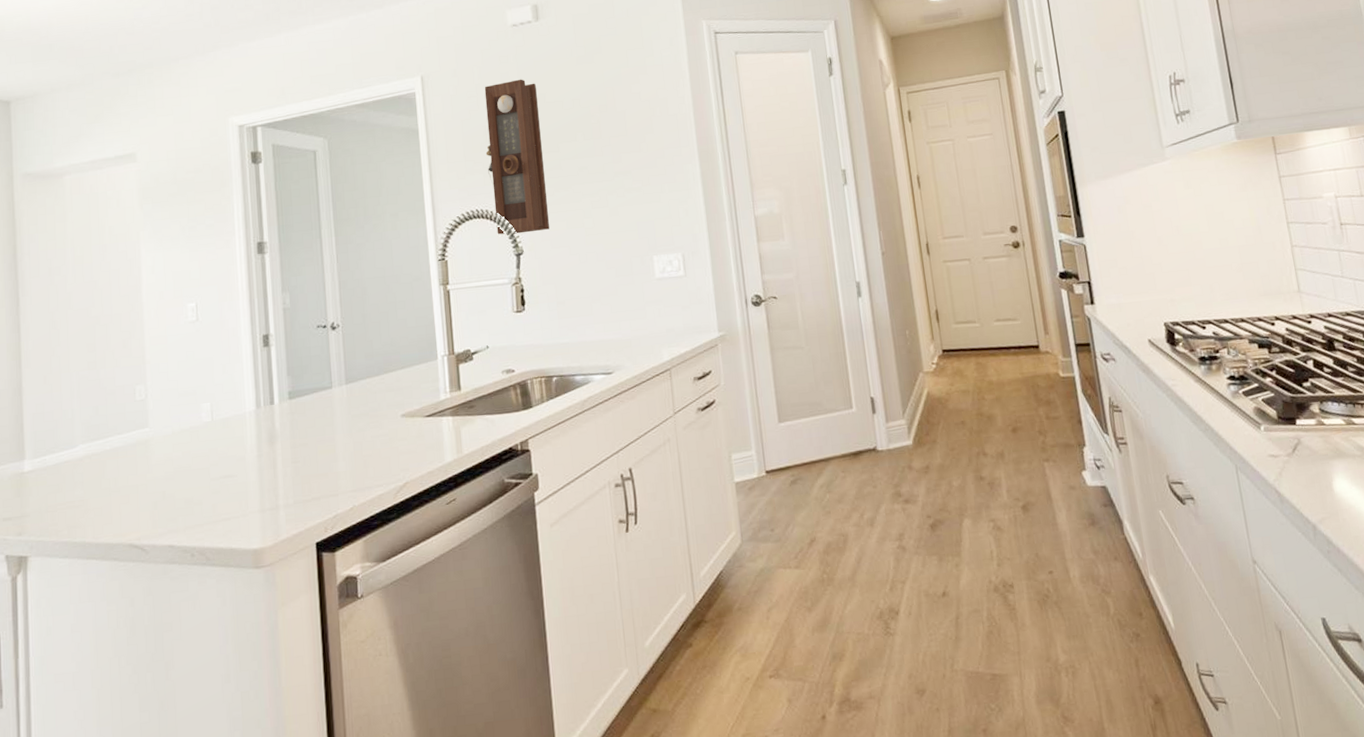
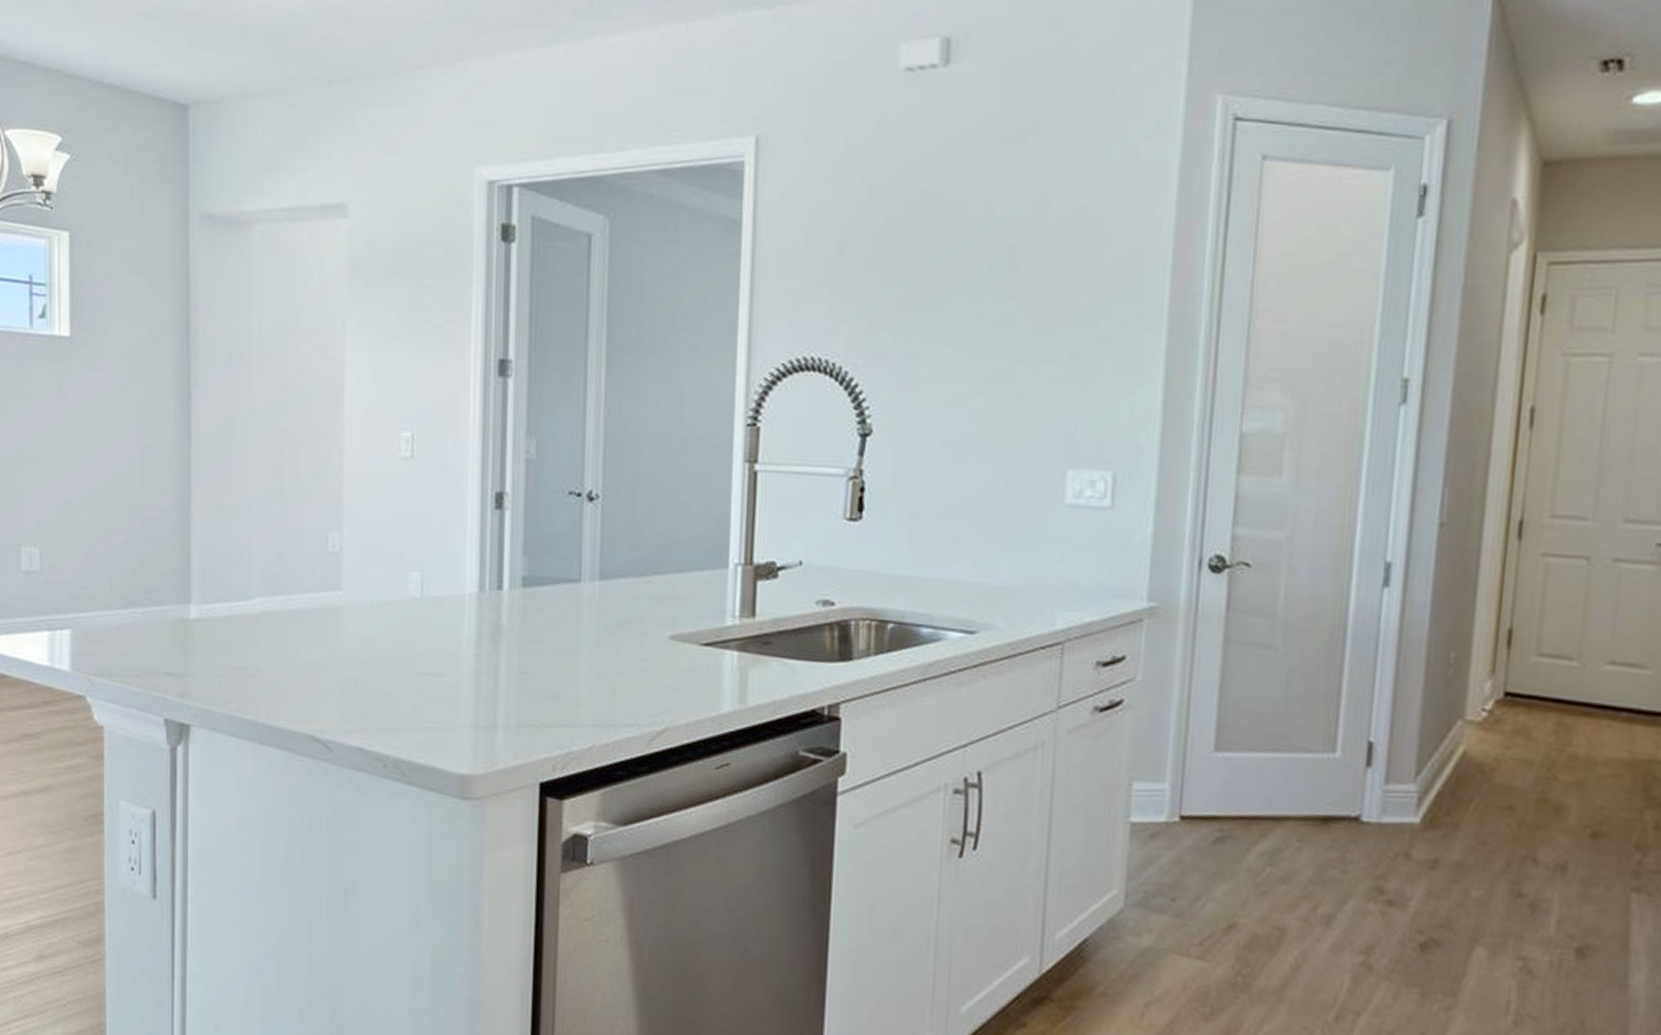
pendulum clock: present [484,79,549,235] -> none [837,159,929,404]

